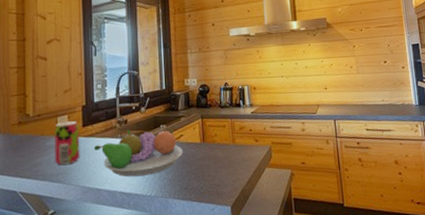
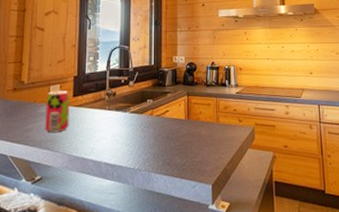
fruit bowl: present [93,129,184,177] -> none [82,102,168,149]

